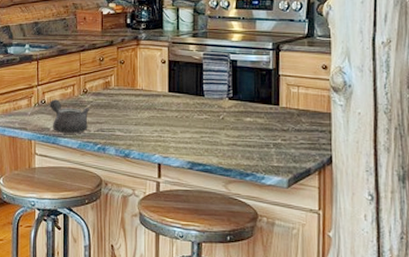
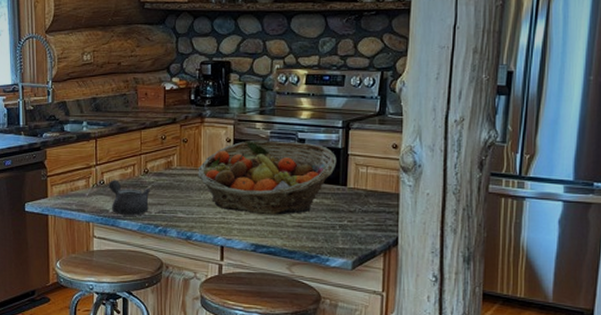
fruit basket: none [134,62,269,134] -> present [198,141,337,215]

